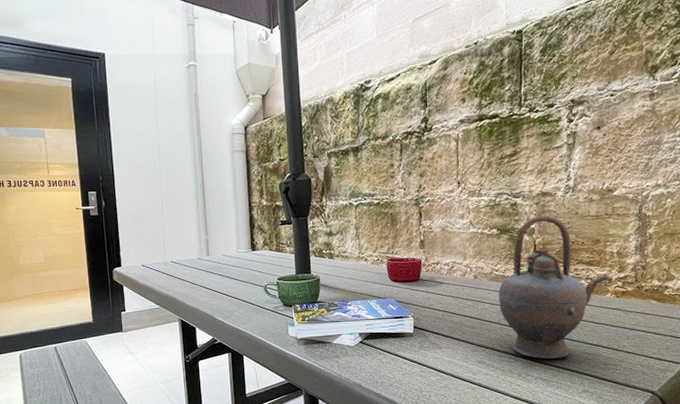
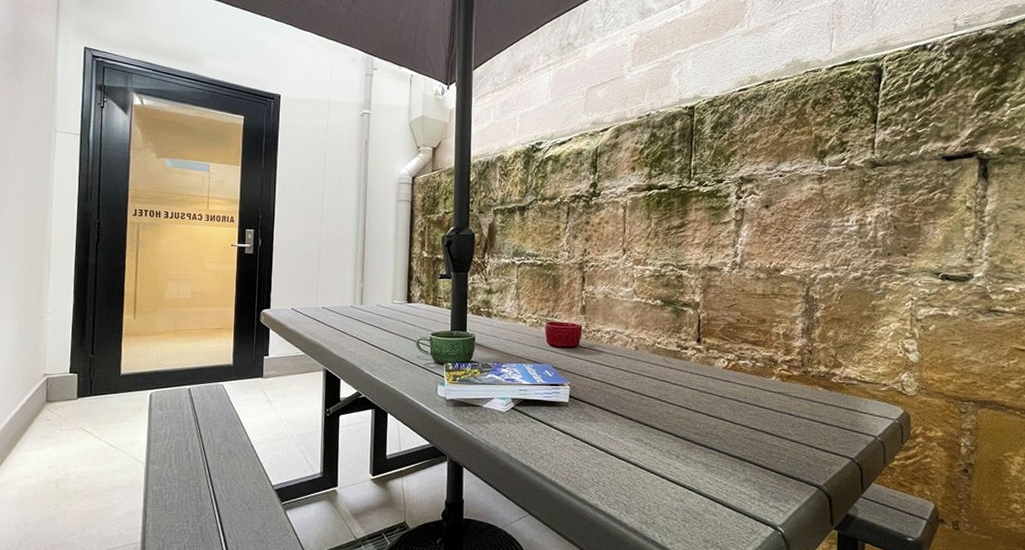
teapot: present [498,214,607,360] -> none [659,289,773,443]

